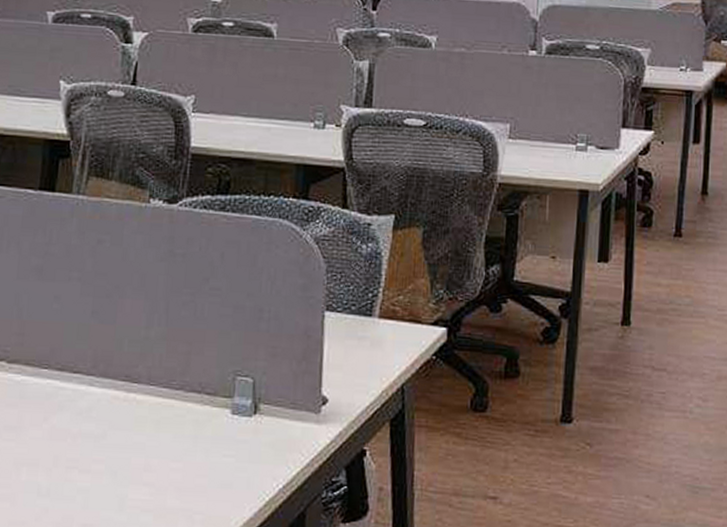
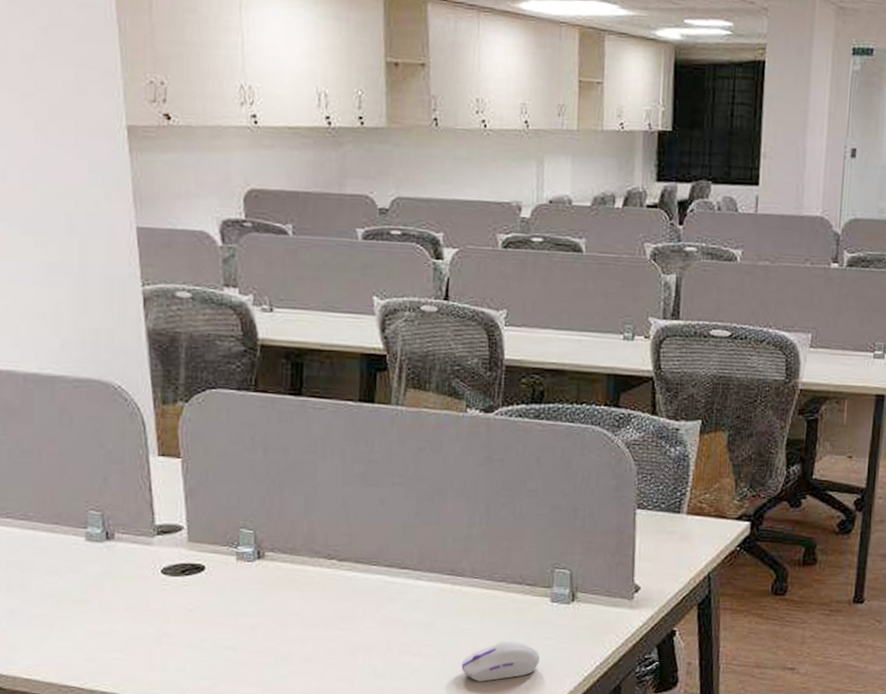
computer mouse: none [132,457,217,505] -> present [461,641,540,682]

